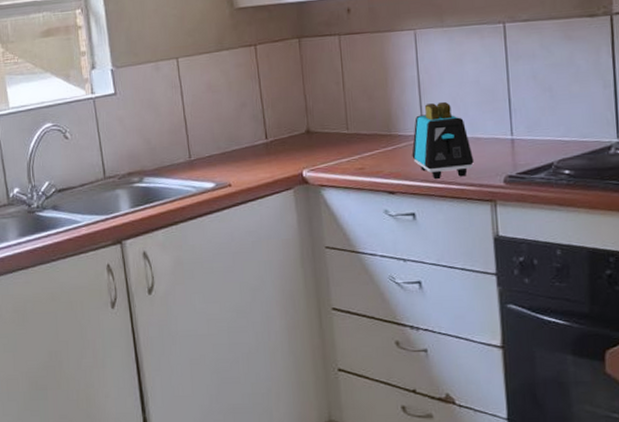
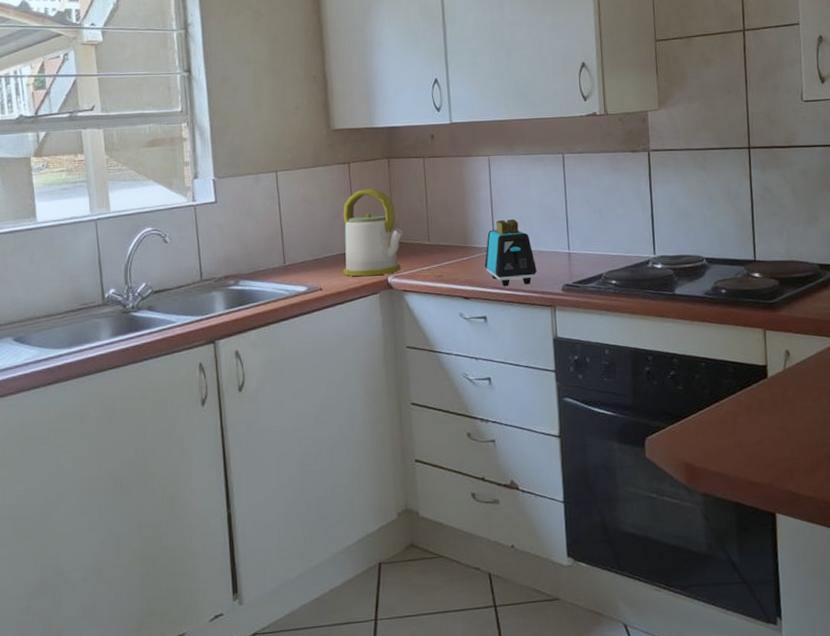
kettle: none [251,73,318,171] -> present [342,189,403,277]

